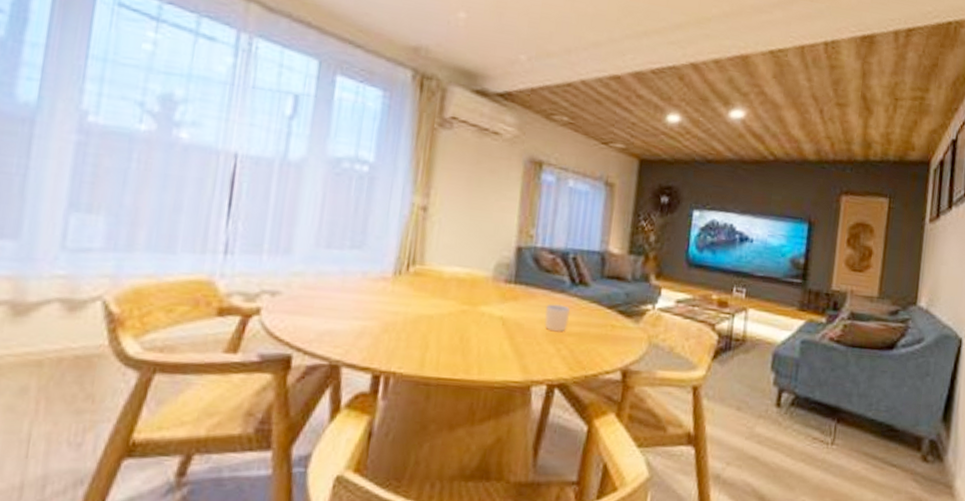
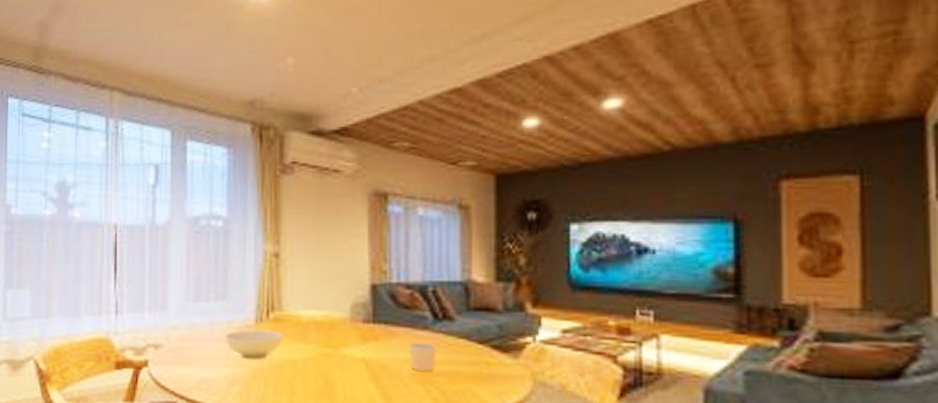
bowl: none [357,281,423,312] -> present [224,328,283,359]

